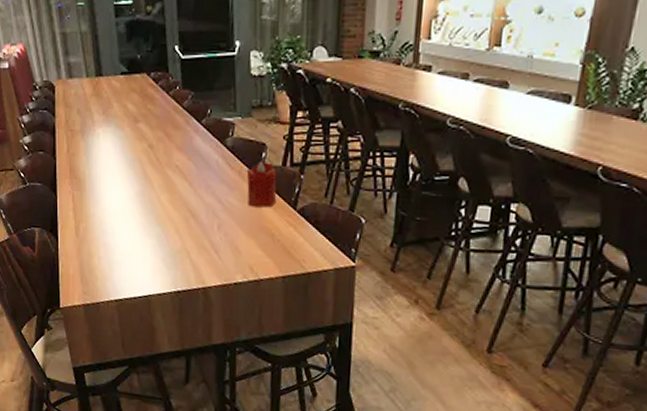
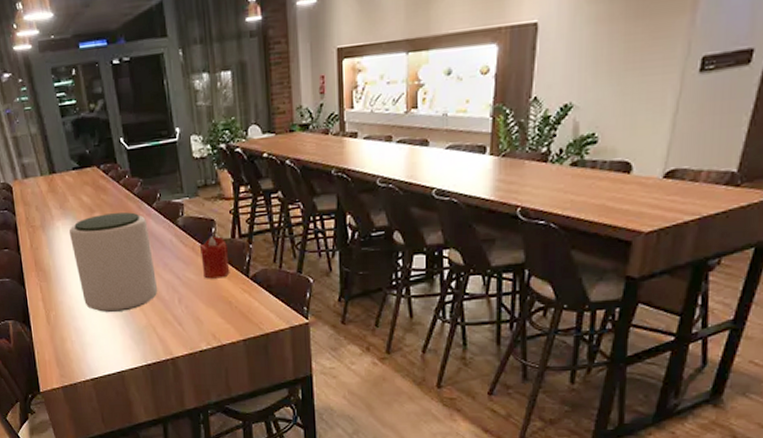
plant pot: none [110,125,197,232] -> present [69,212,158,312]

